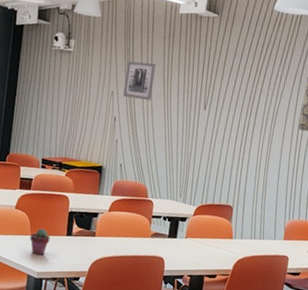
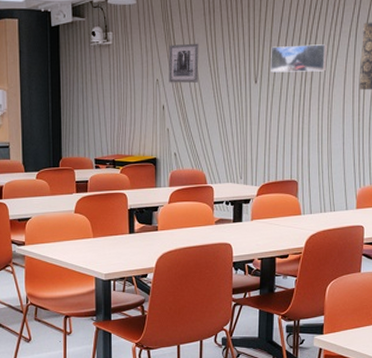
potted succulent: present [30,228,50,255] -> none [93,230,113,257]
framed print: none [220,78,274,108] -> present [271,44,327,73]

